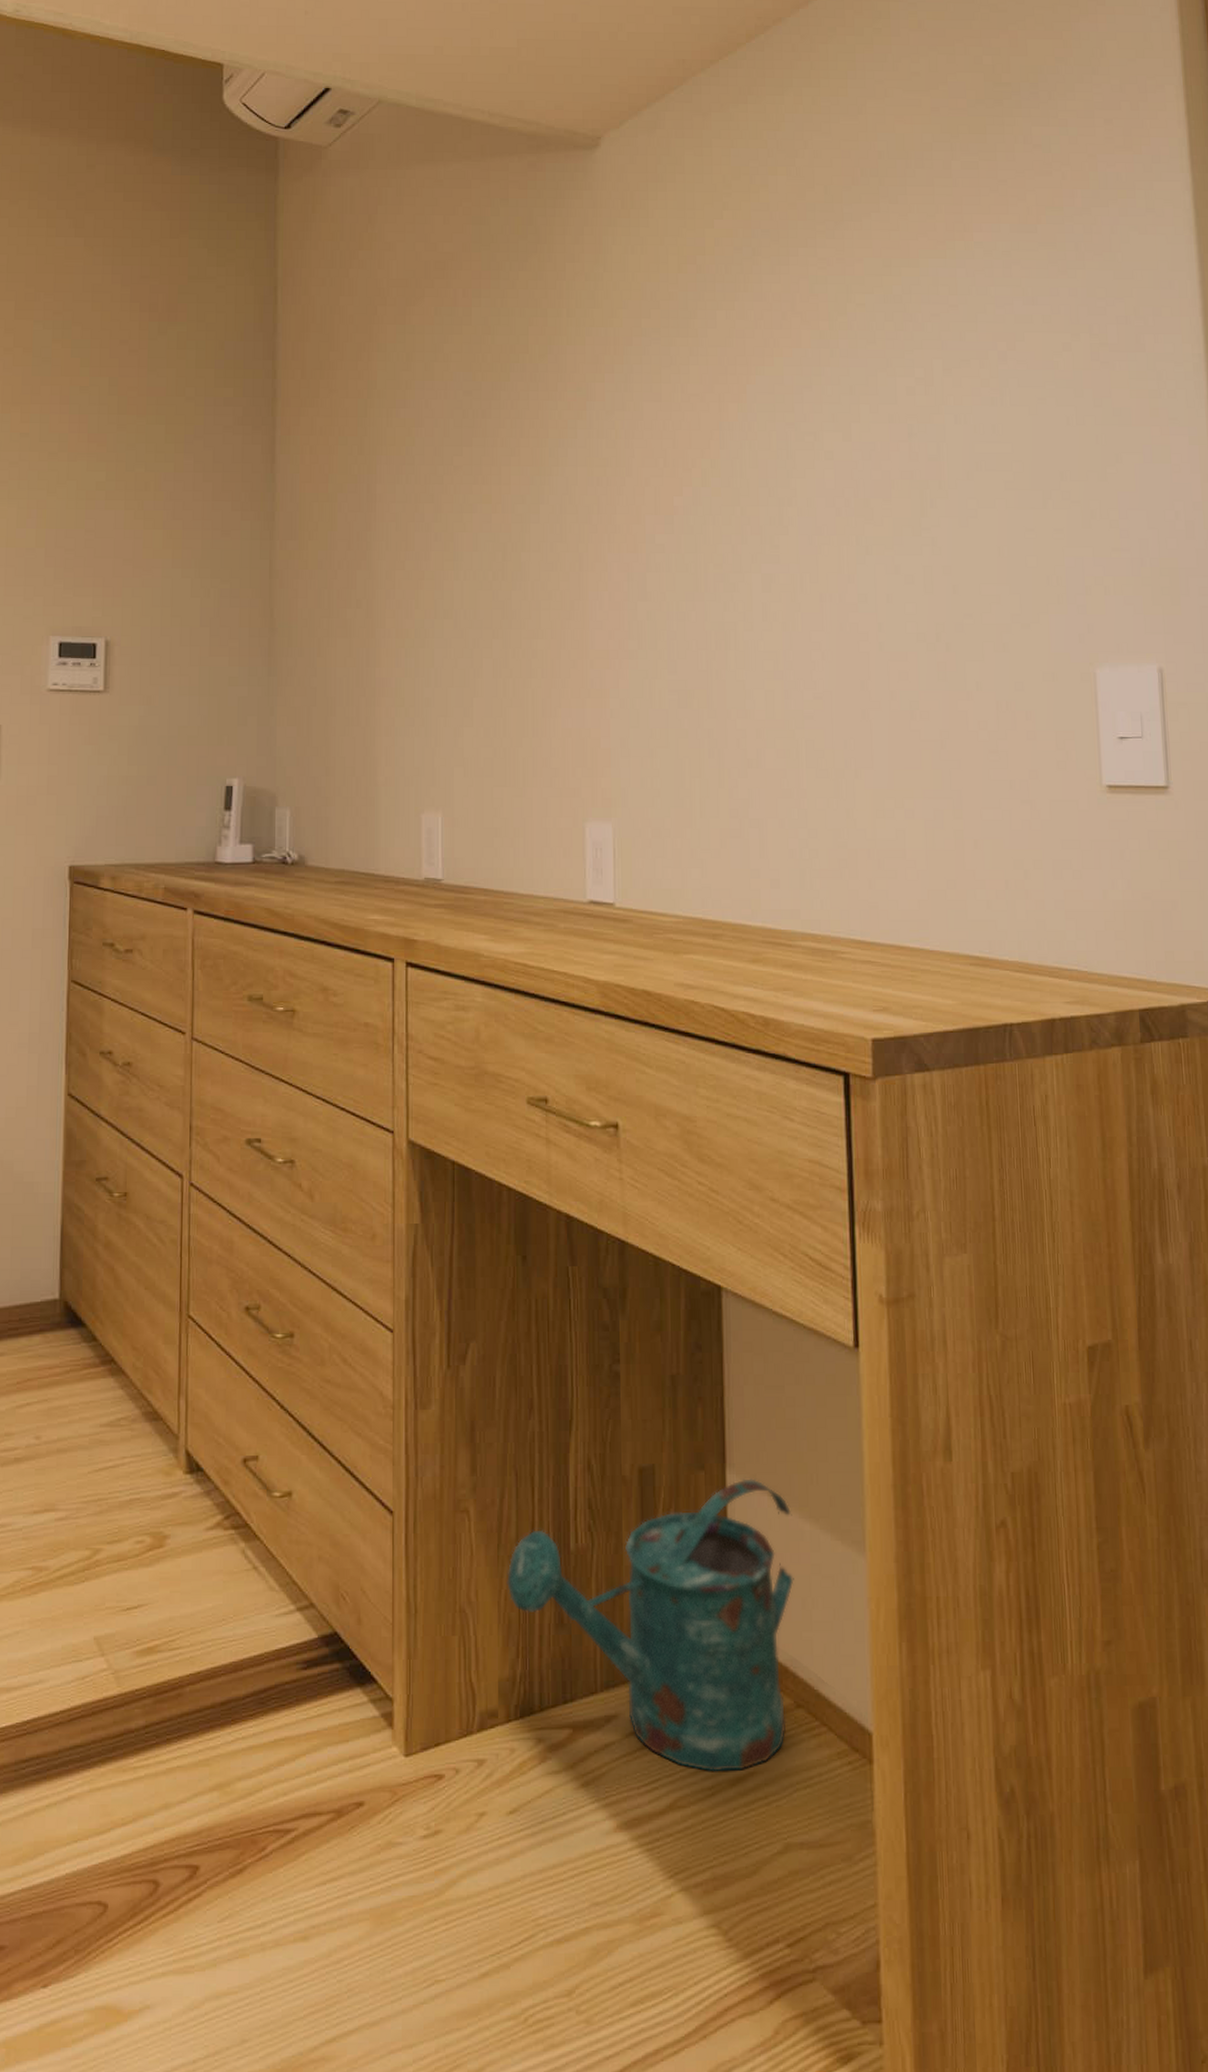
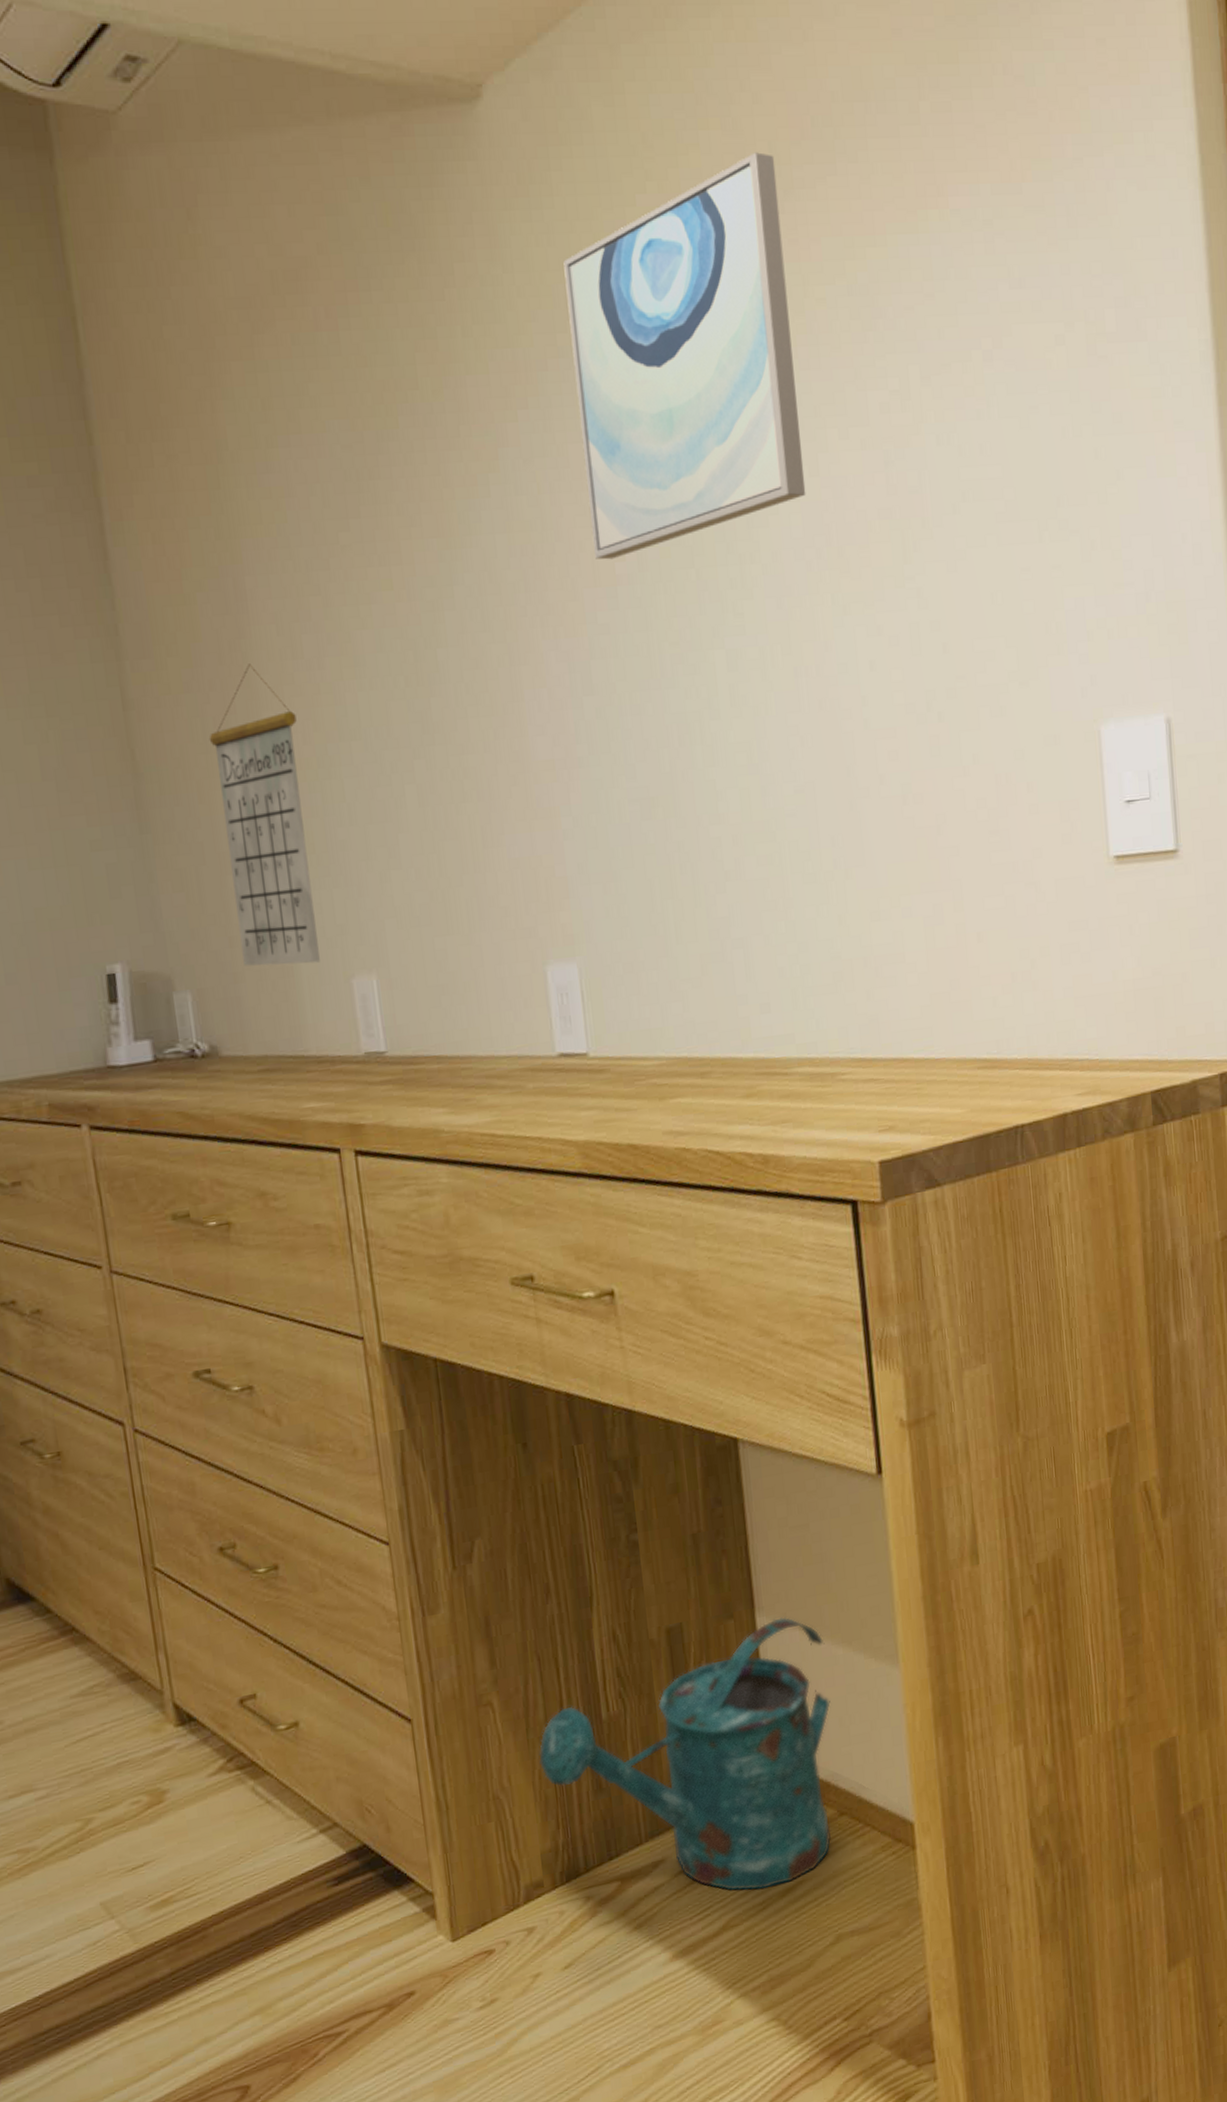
calendar: none [332,551,403,797] -> present [209,664,320,967]
wall art: none [652,193,839,494] -> present [563,152,806,560]

